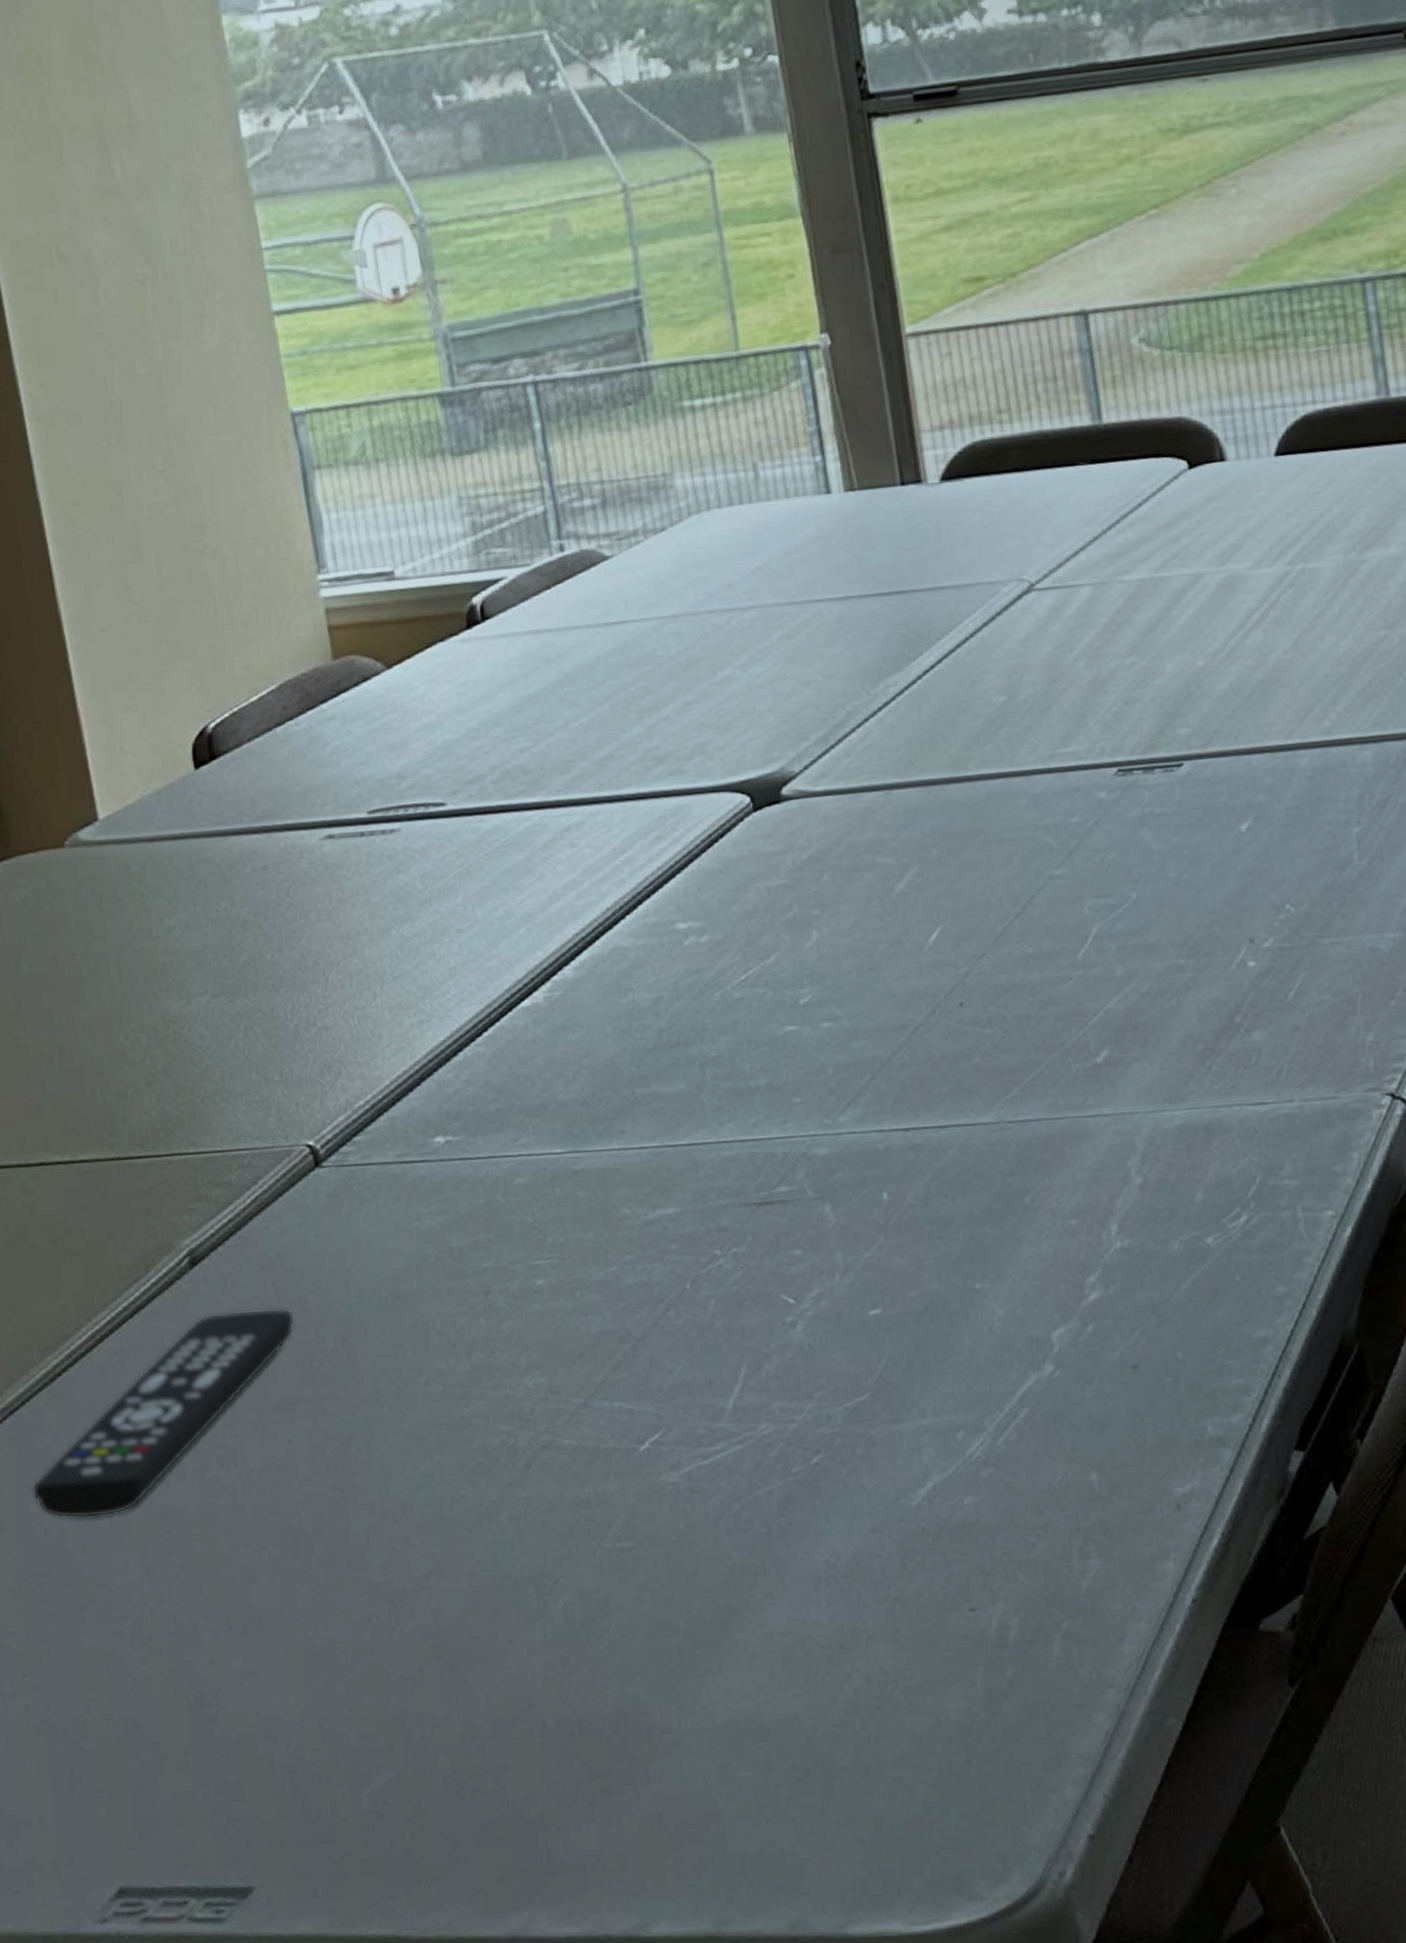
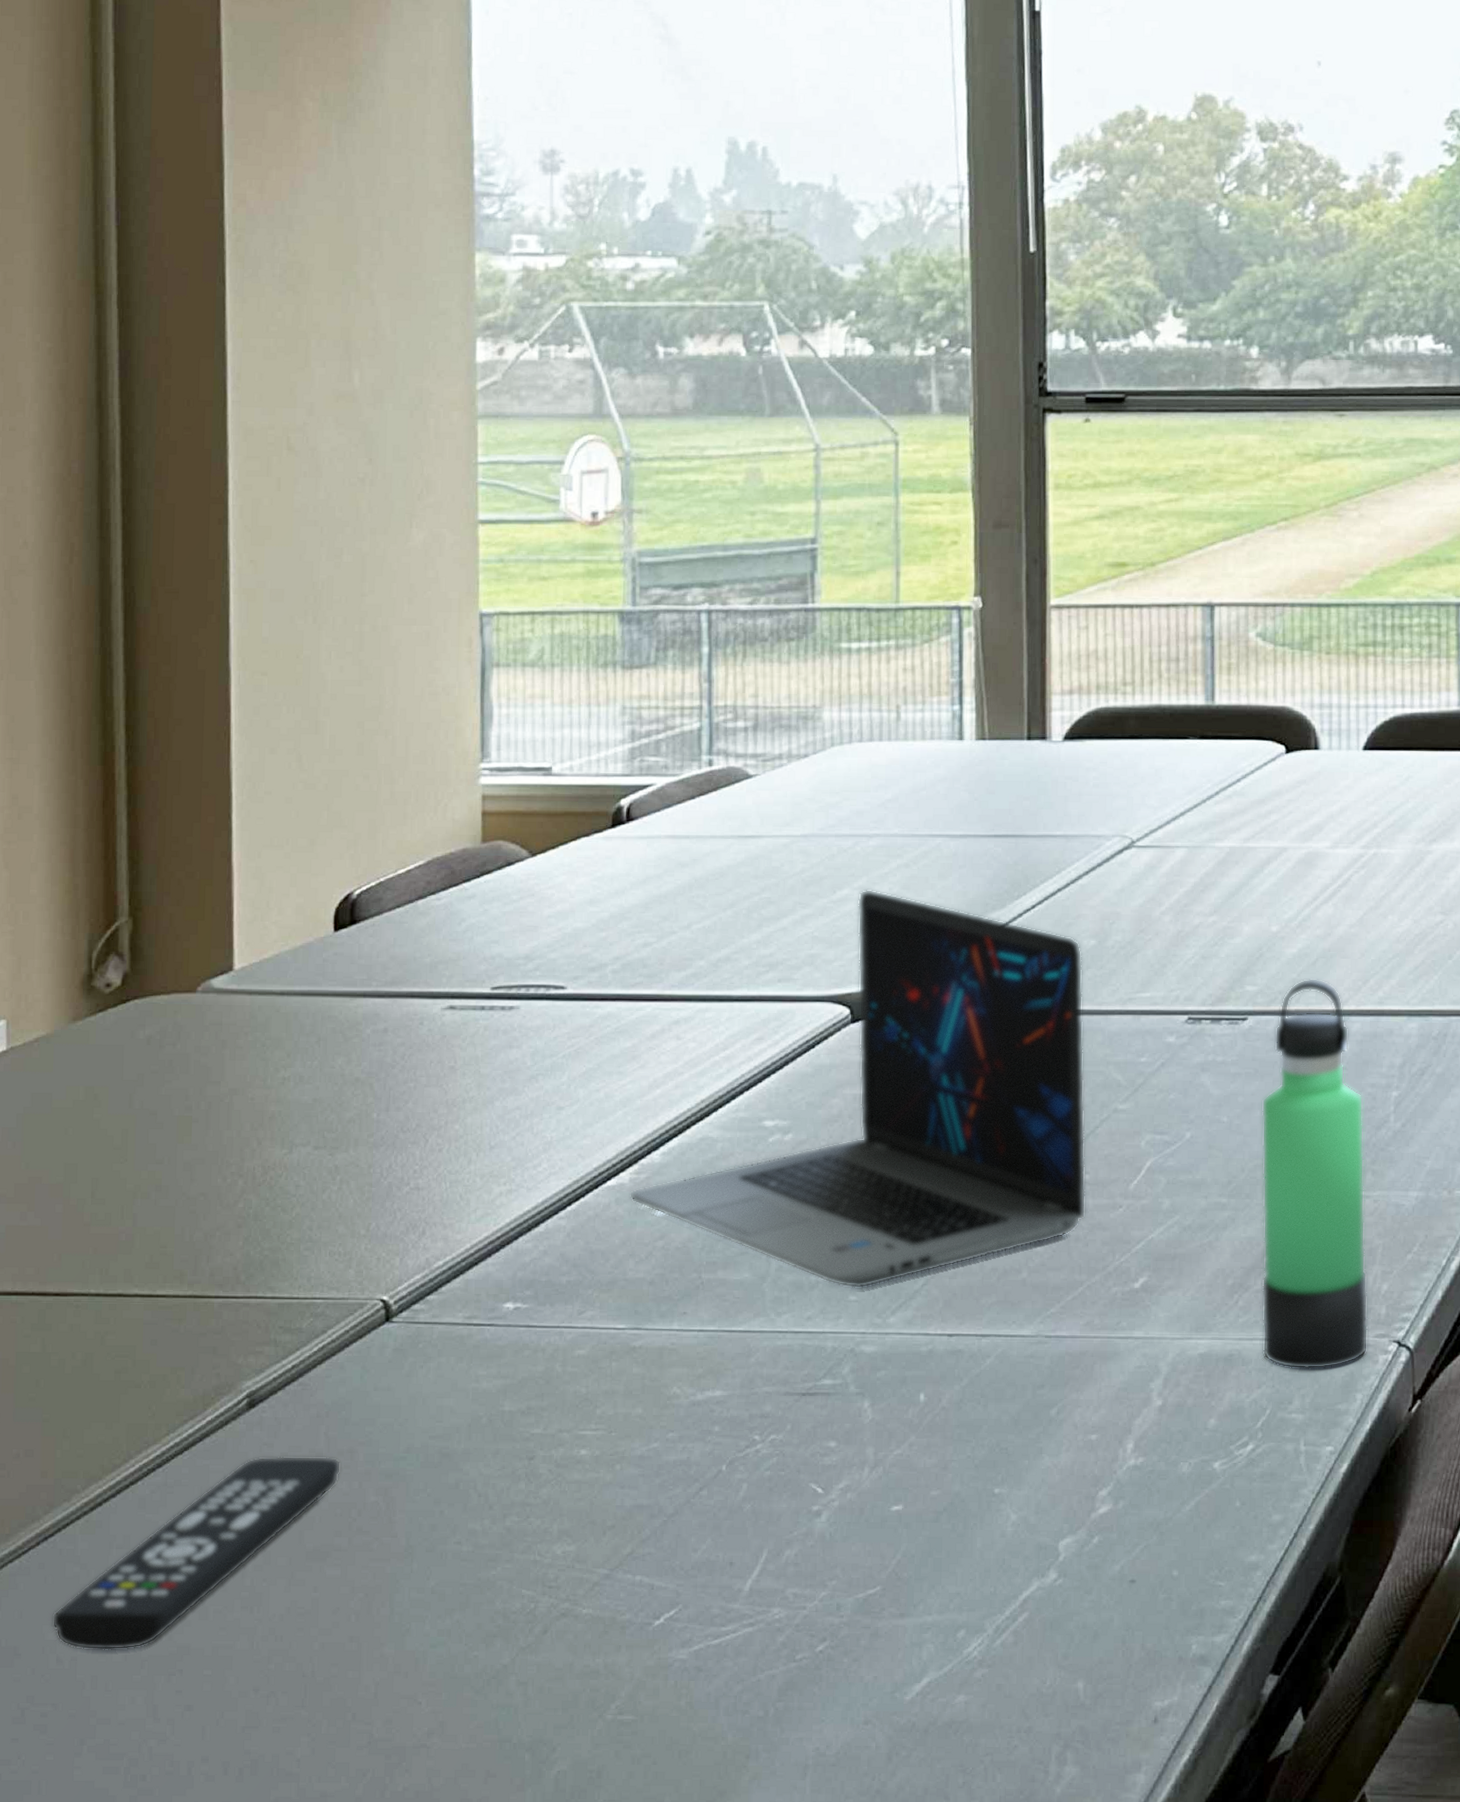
laptop: none [545,665,1034,1091] -> present [629,889,1086,1289]
thermos bottle: none [1209,712,1360,1133] -> present [1261,978,1369,1369]

